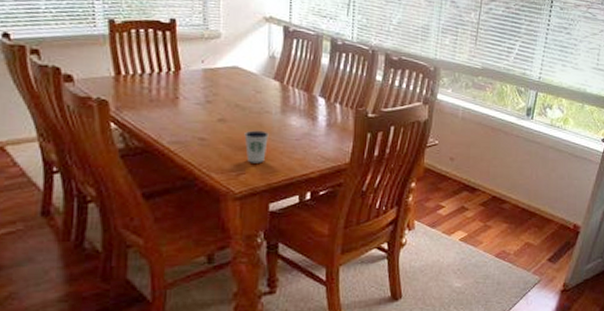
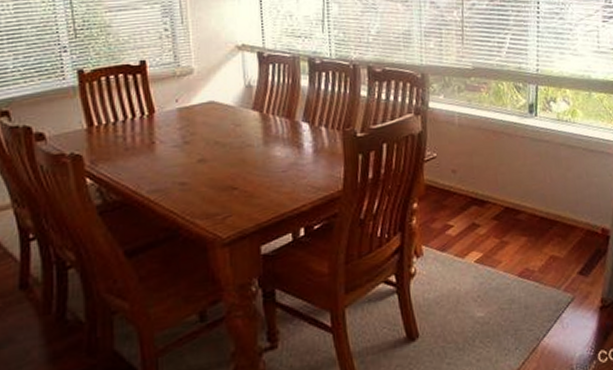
dixie cup: present [244,130,269,163] -> none [227,166,253,203]

